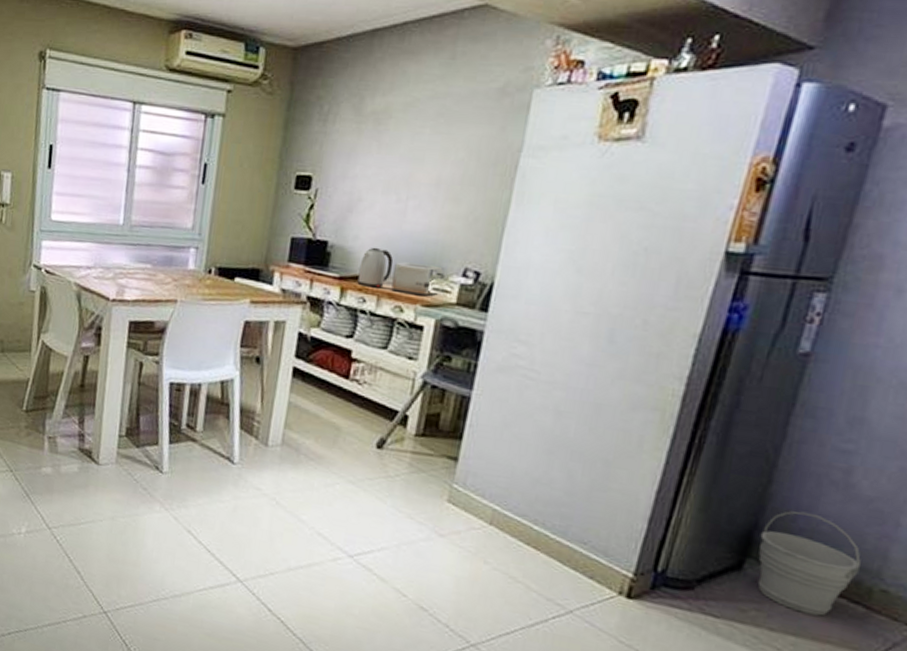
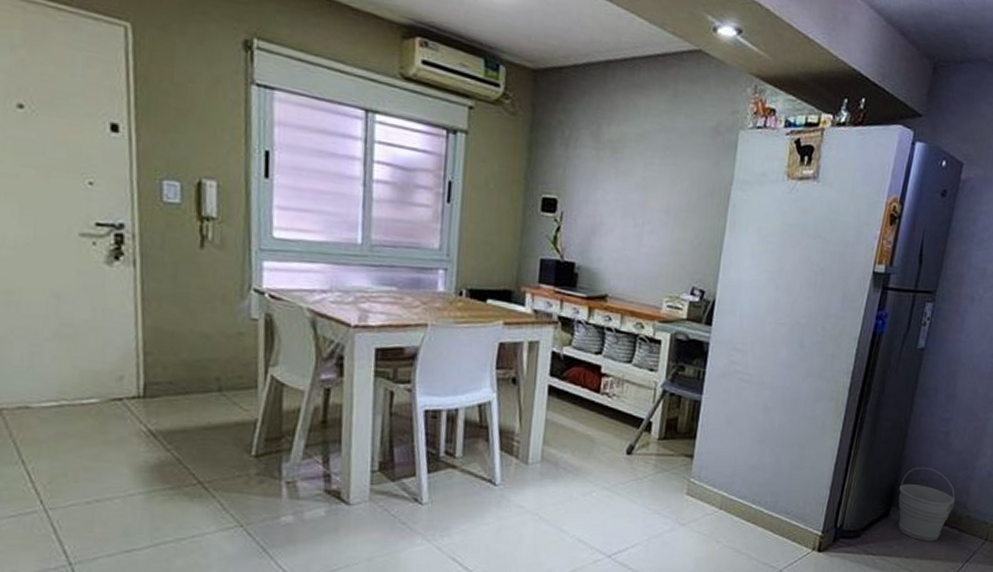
kettle: present [357,247,394,289] -> none [603,268,634,307]
toaster: present [391,262,444,298] -> none [633,282,676,315]

